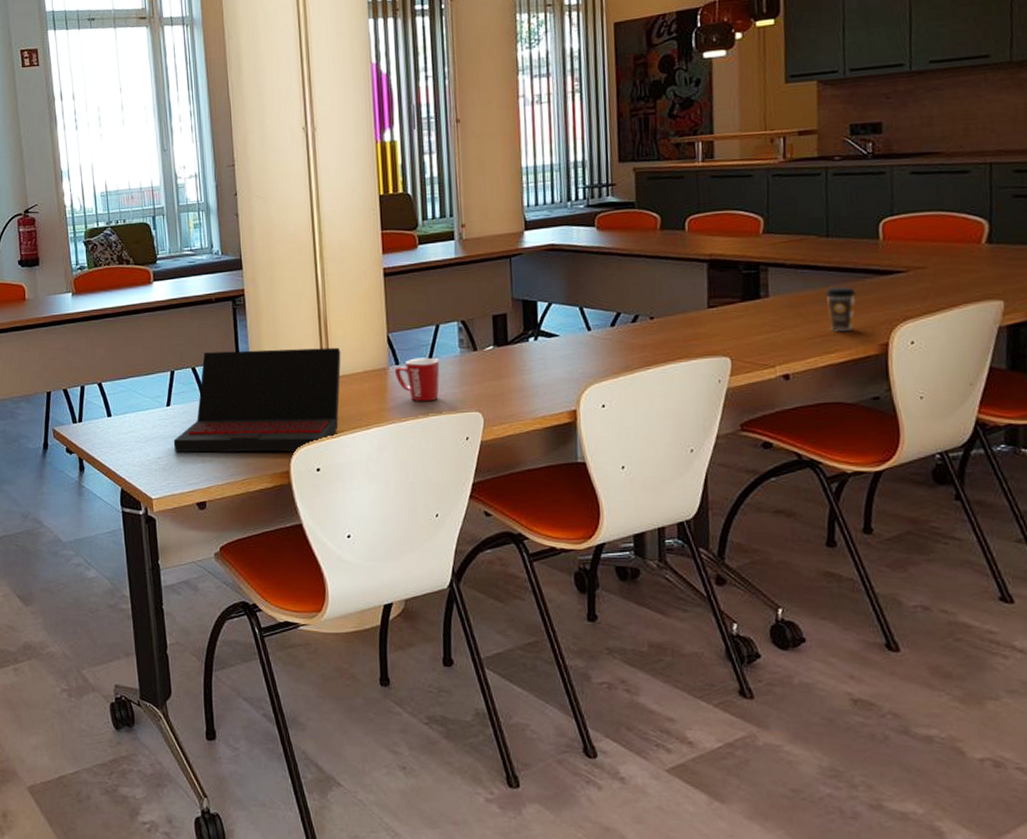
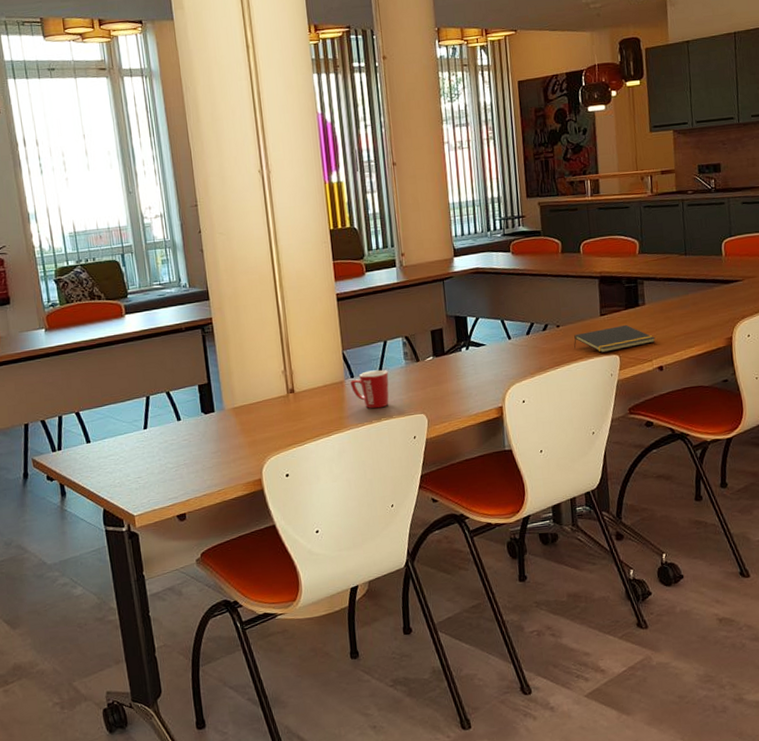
laptop: present [173,347,341,453] -> none [152,365,304,471]
notepad: none [671,320,781,353] -> present [574,324,655,353]
coffee cup: present [825,286,857,331] -> none [686,294,709,330]

